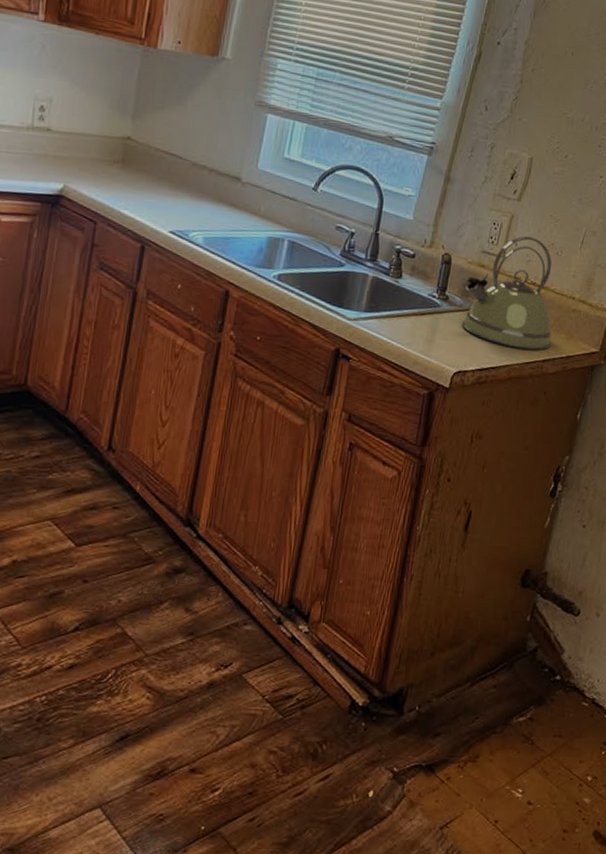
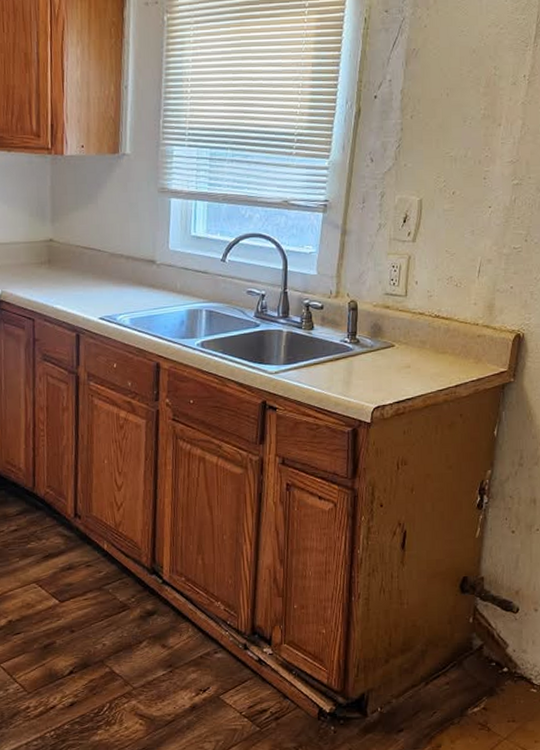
kettle: present [462,235,552,350] -> none [374,273,461,378]

